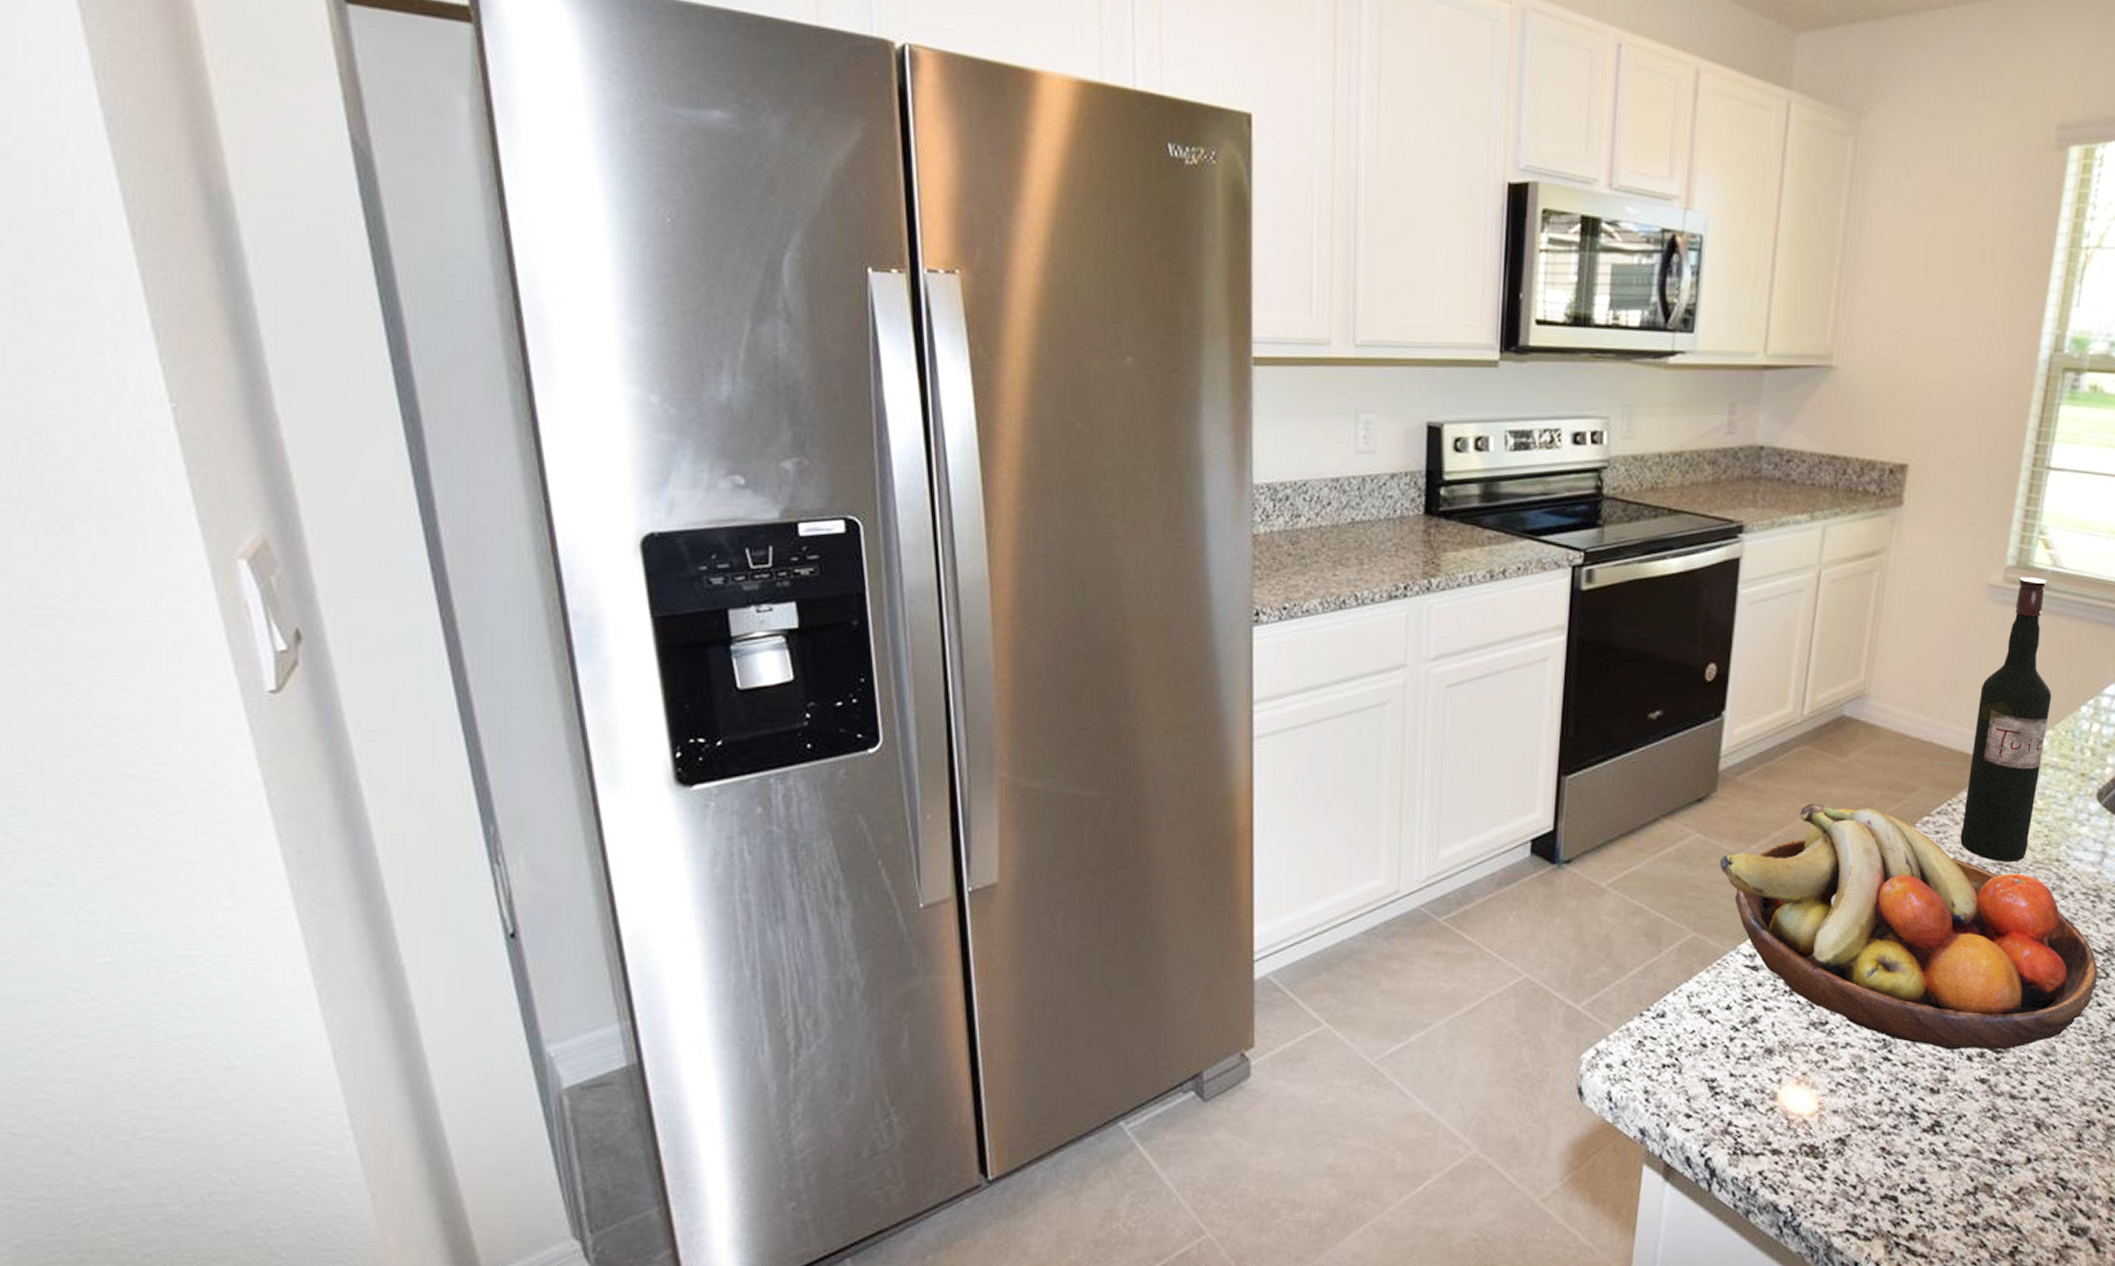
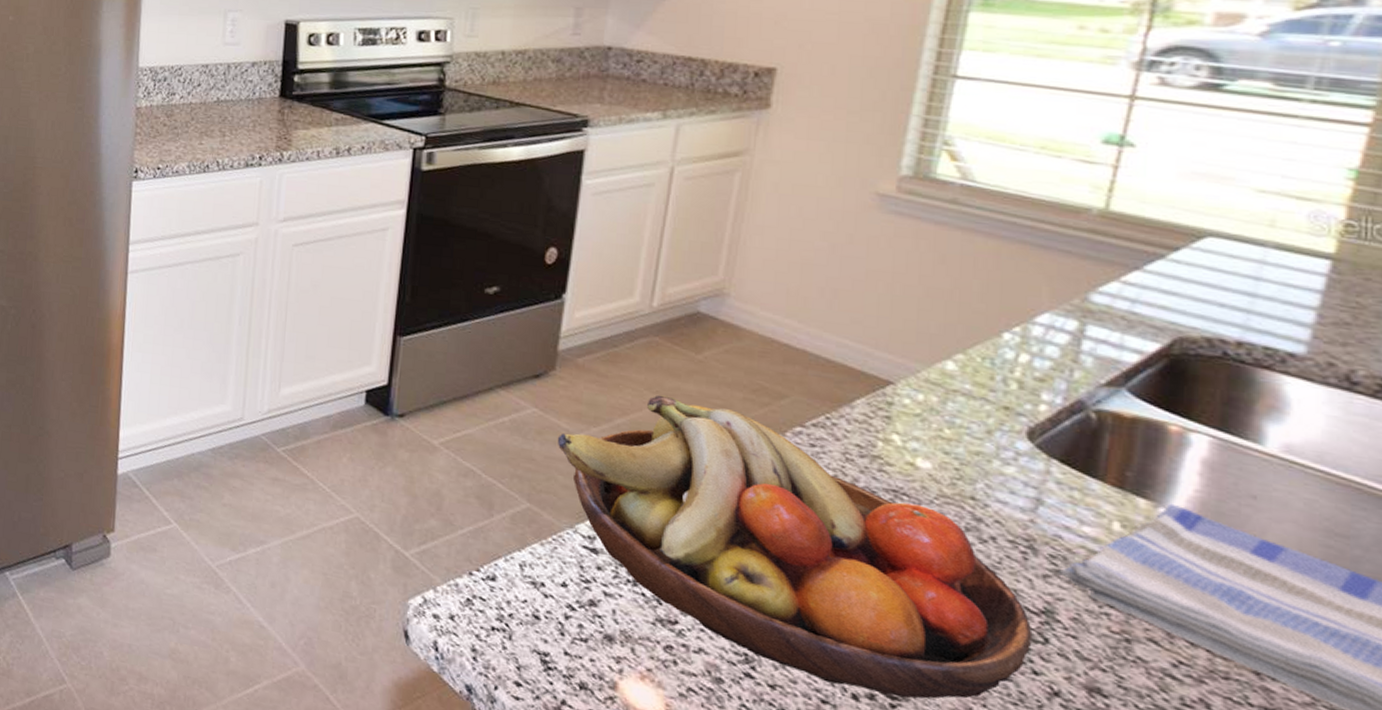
wine bottle: present [1960,576,2052,863] -> none [842,187,963,492]

